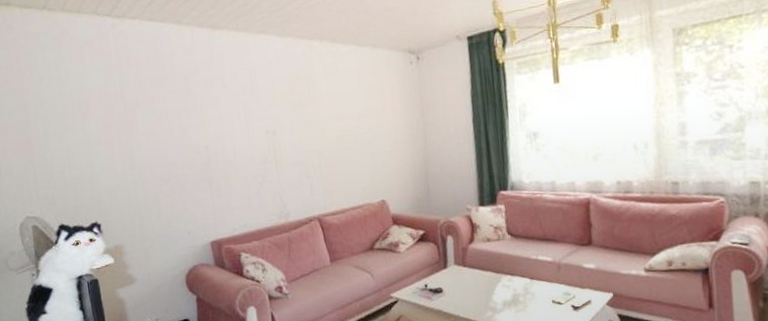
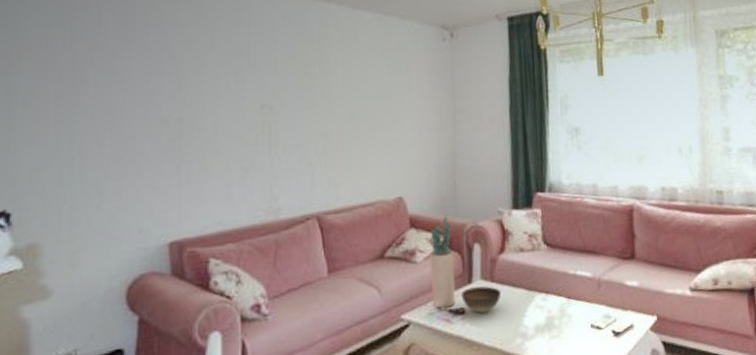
vase: none [410,213,434,289] -> present [429,215,456,309]
bowl: none [438,270,473,292] -> present [461,286,502,313]

